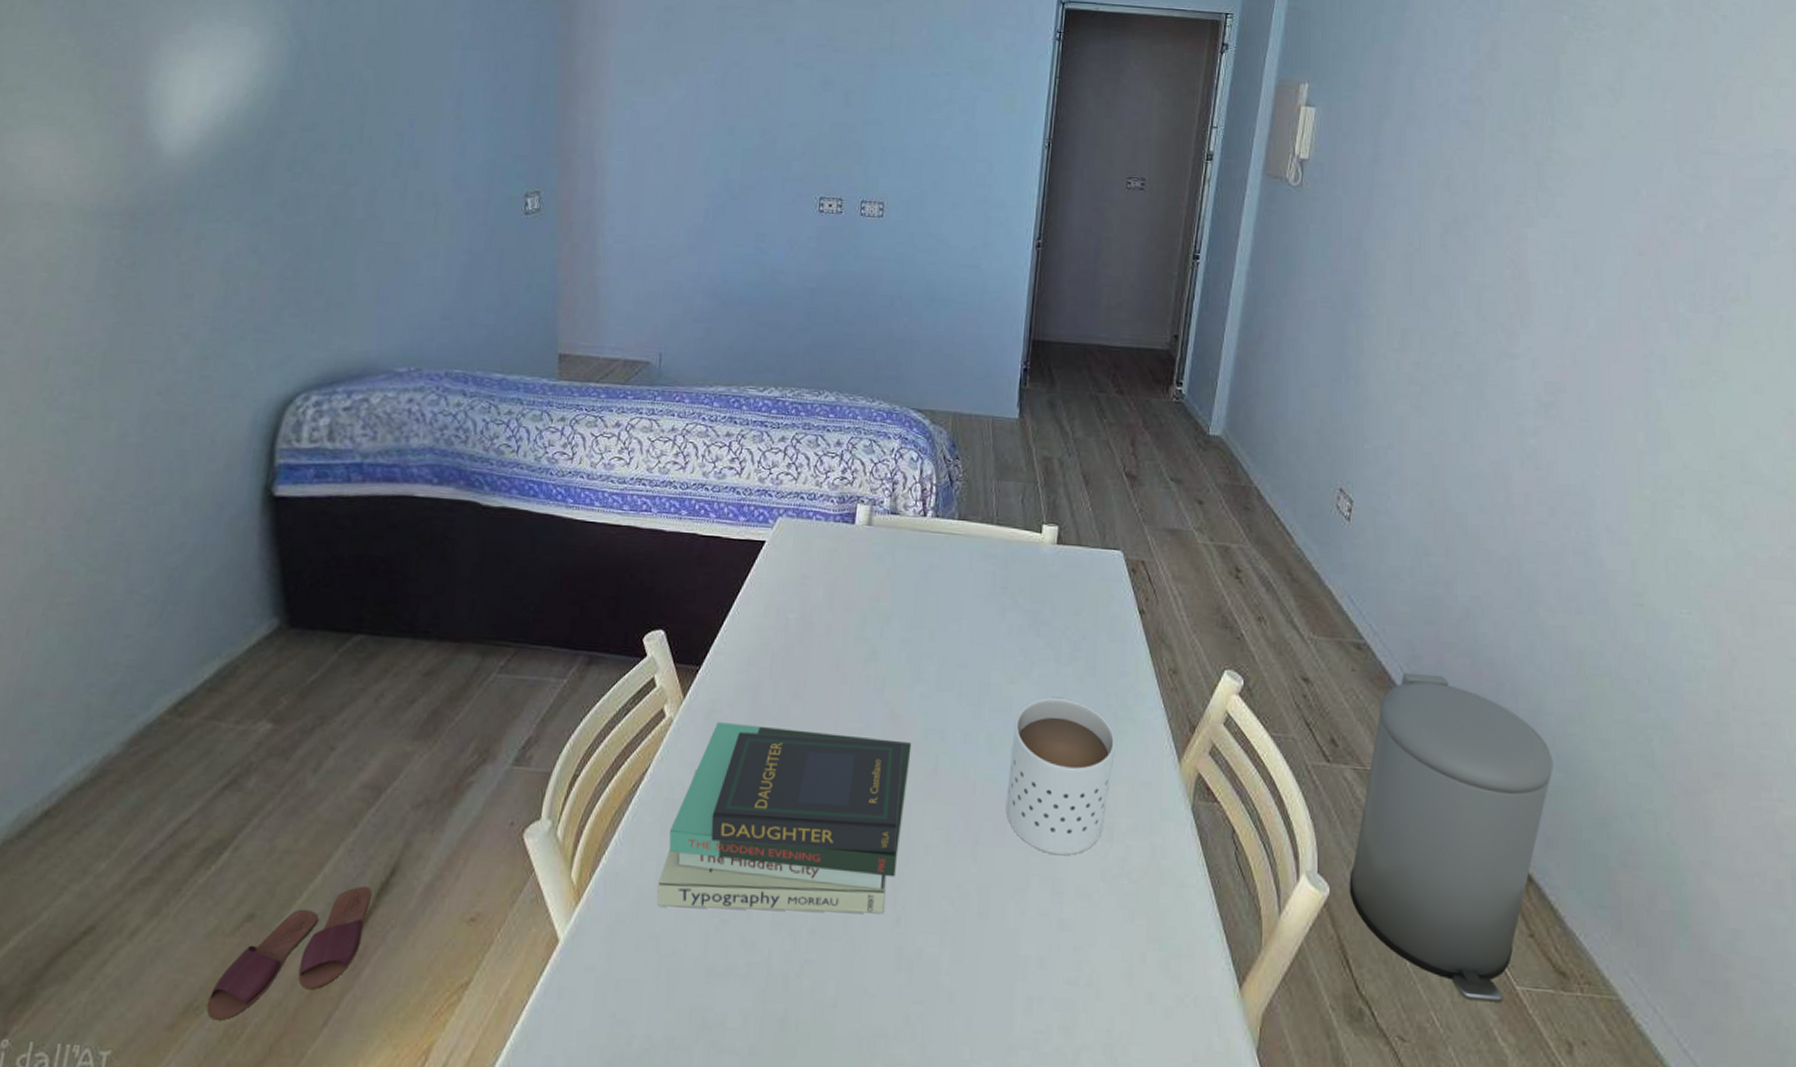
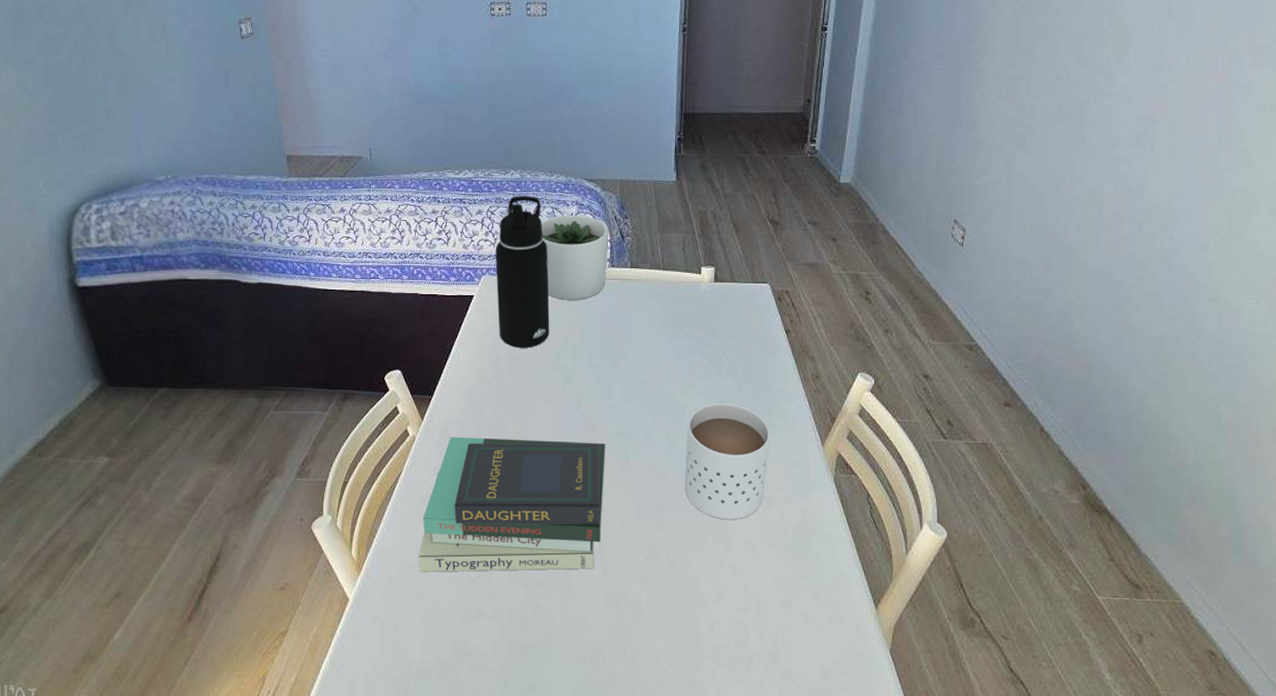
slippers: present [206,886,372,1021] -> none [99,570,204,665]
water bottle: none [791,422,861,612] -> present [496,196,550,348]
planter: none [854,449,935,556] -> present [541,214,608,300]
pedal bin: present [1349,672,1553,1003] -> none [963,366,1134,609]

